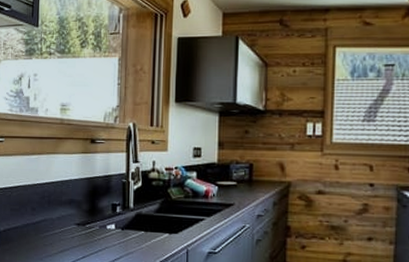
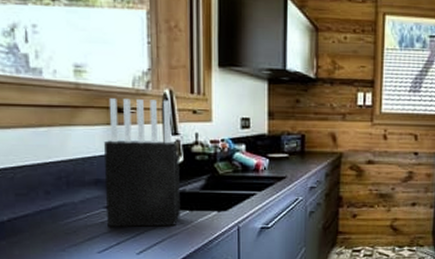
knife block: none [76,131,138,245] -> present [104,98,180,227]

